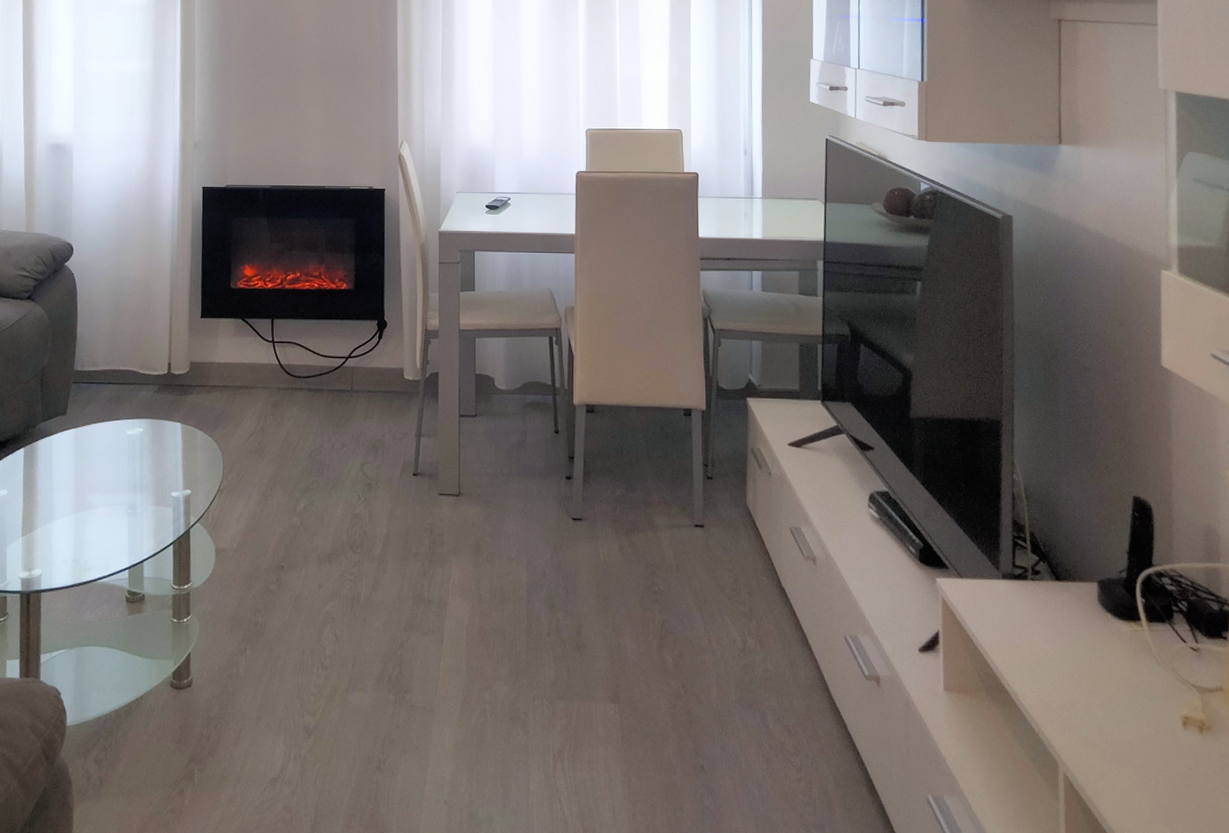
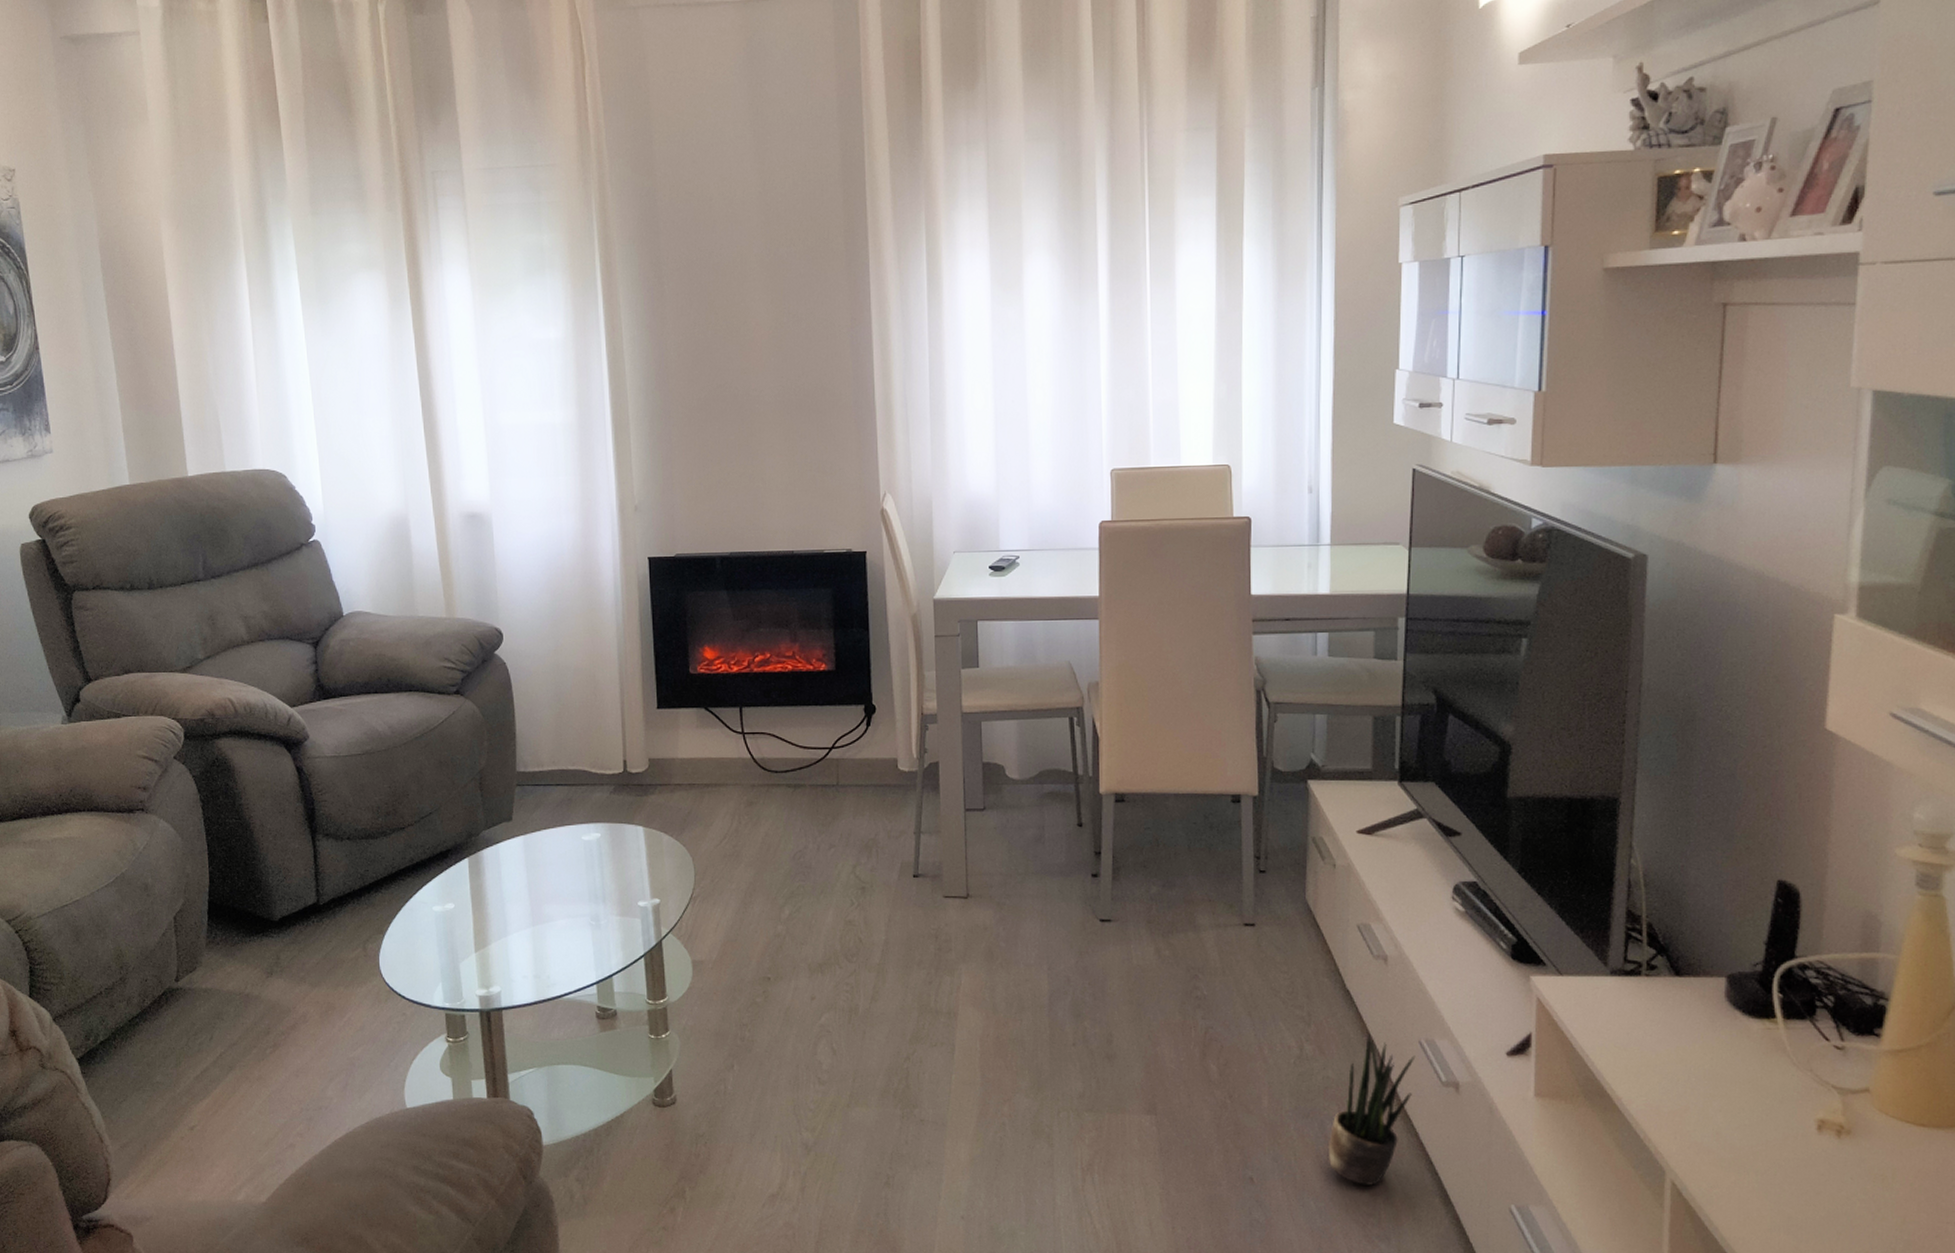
potted plant: none [768,629,842,776] -> present [1327,1033,1416,1187]

